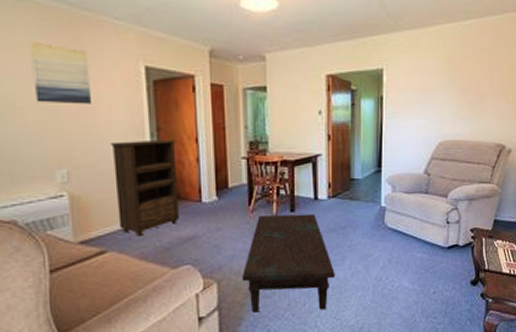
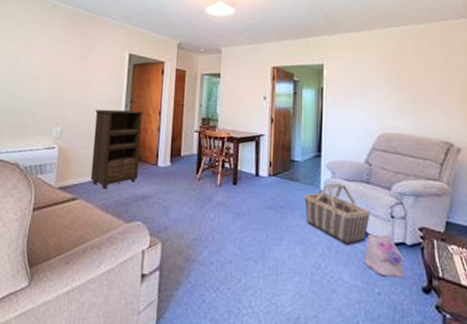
wall art: present [29,41,93,104] -> none [51,33,91,79]
coffee table: present [241,213,335,313] -> none [183,184,272,290]
basket: none [365,197,428,255] -> present [304,183,370,246]
plush toy: none [422,240,457,277] -> present [364,233,405,279]

